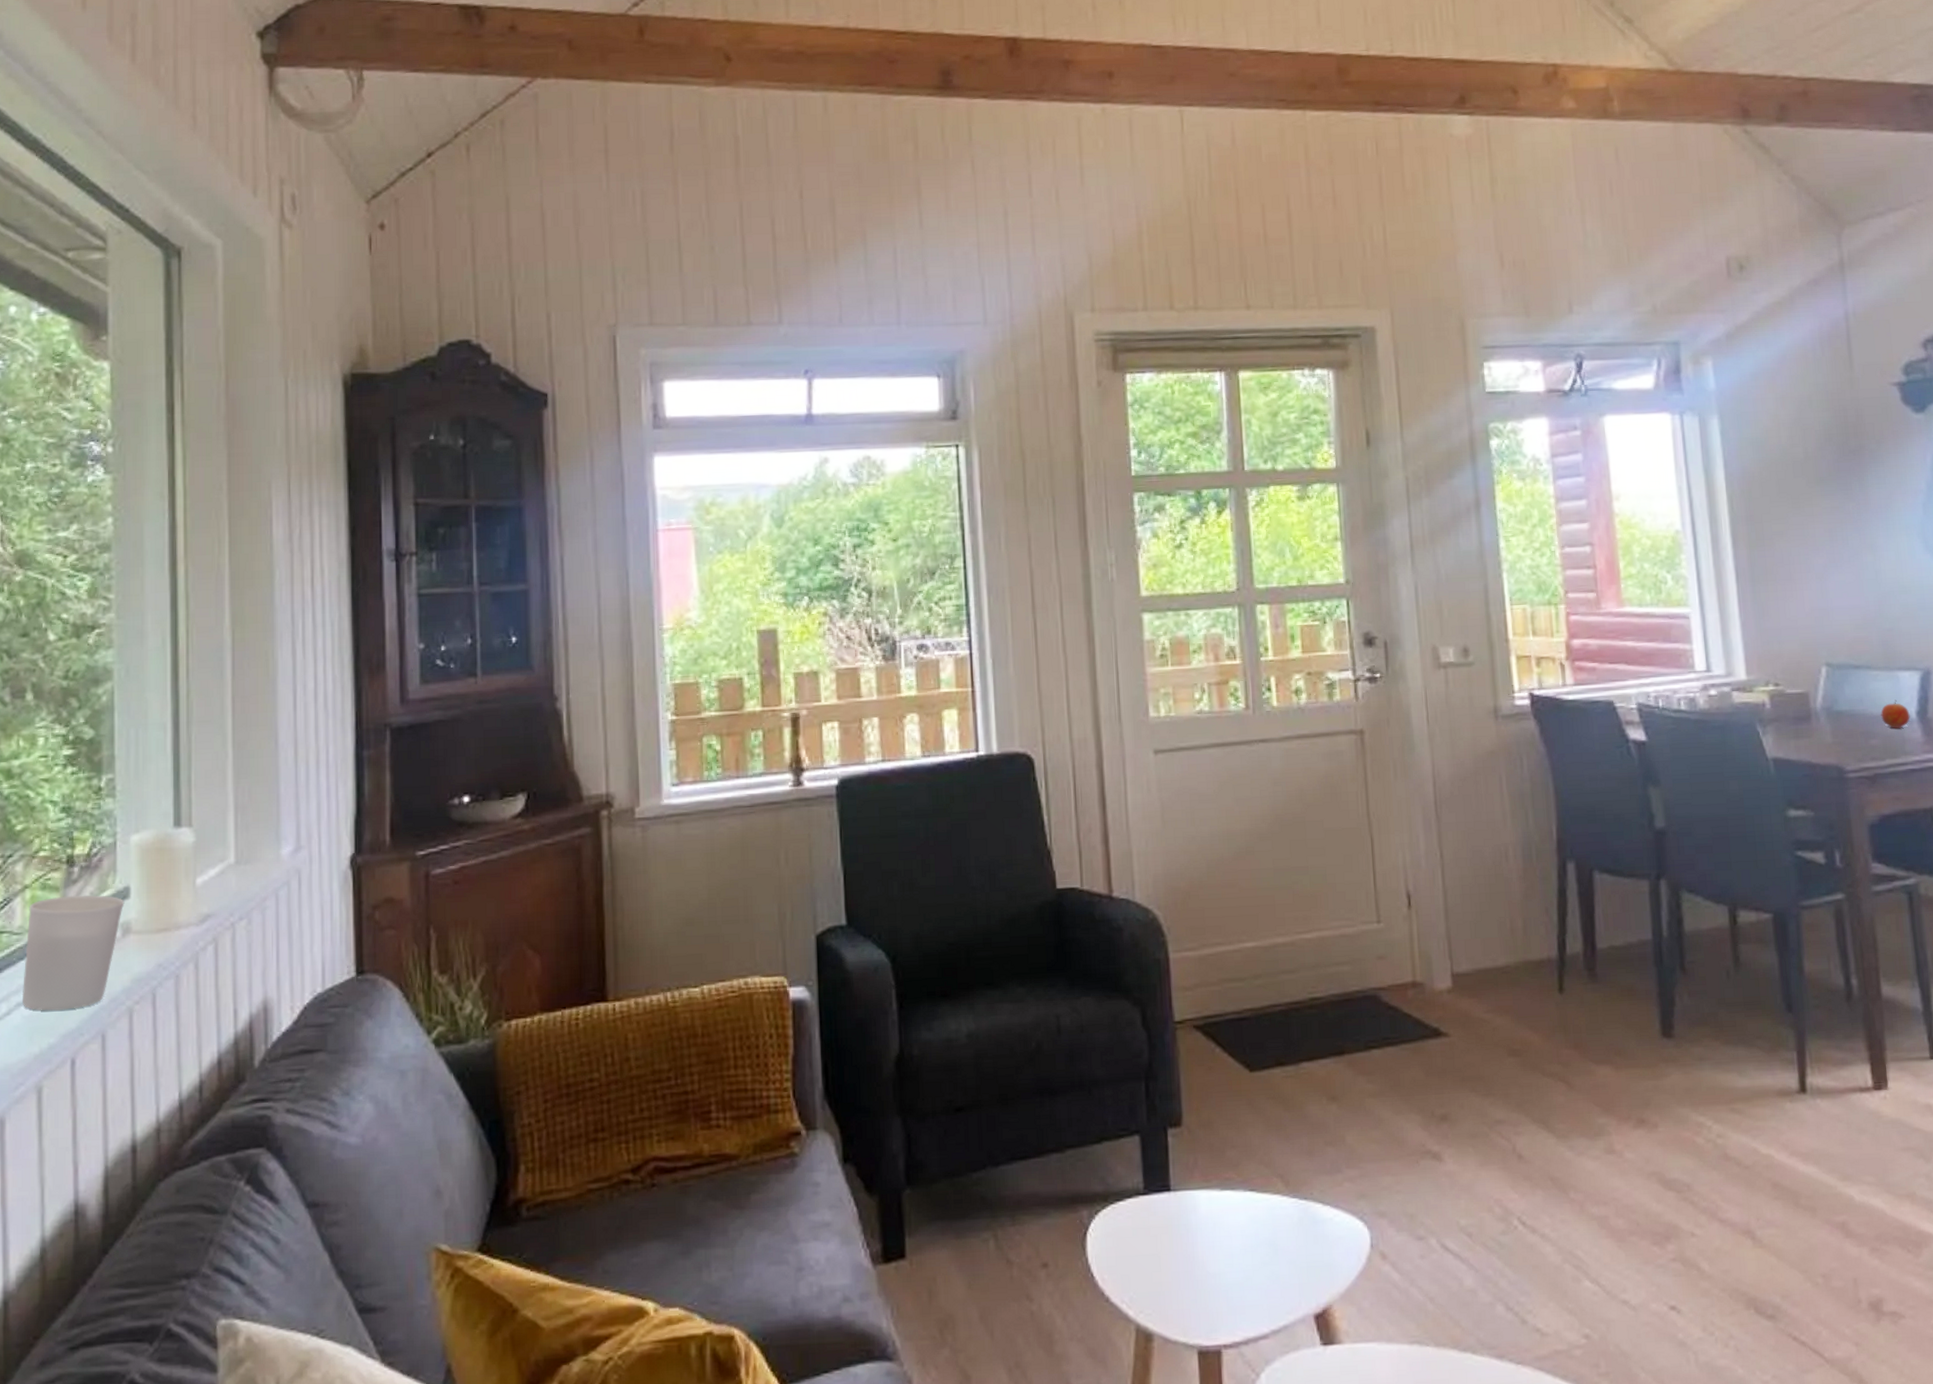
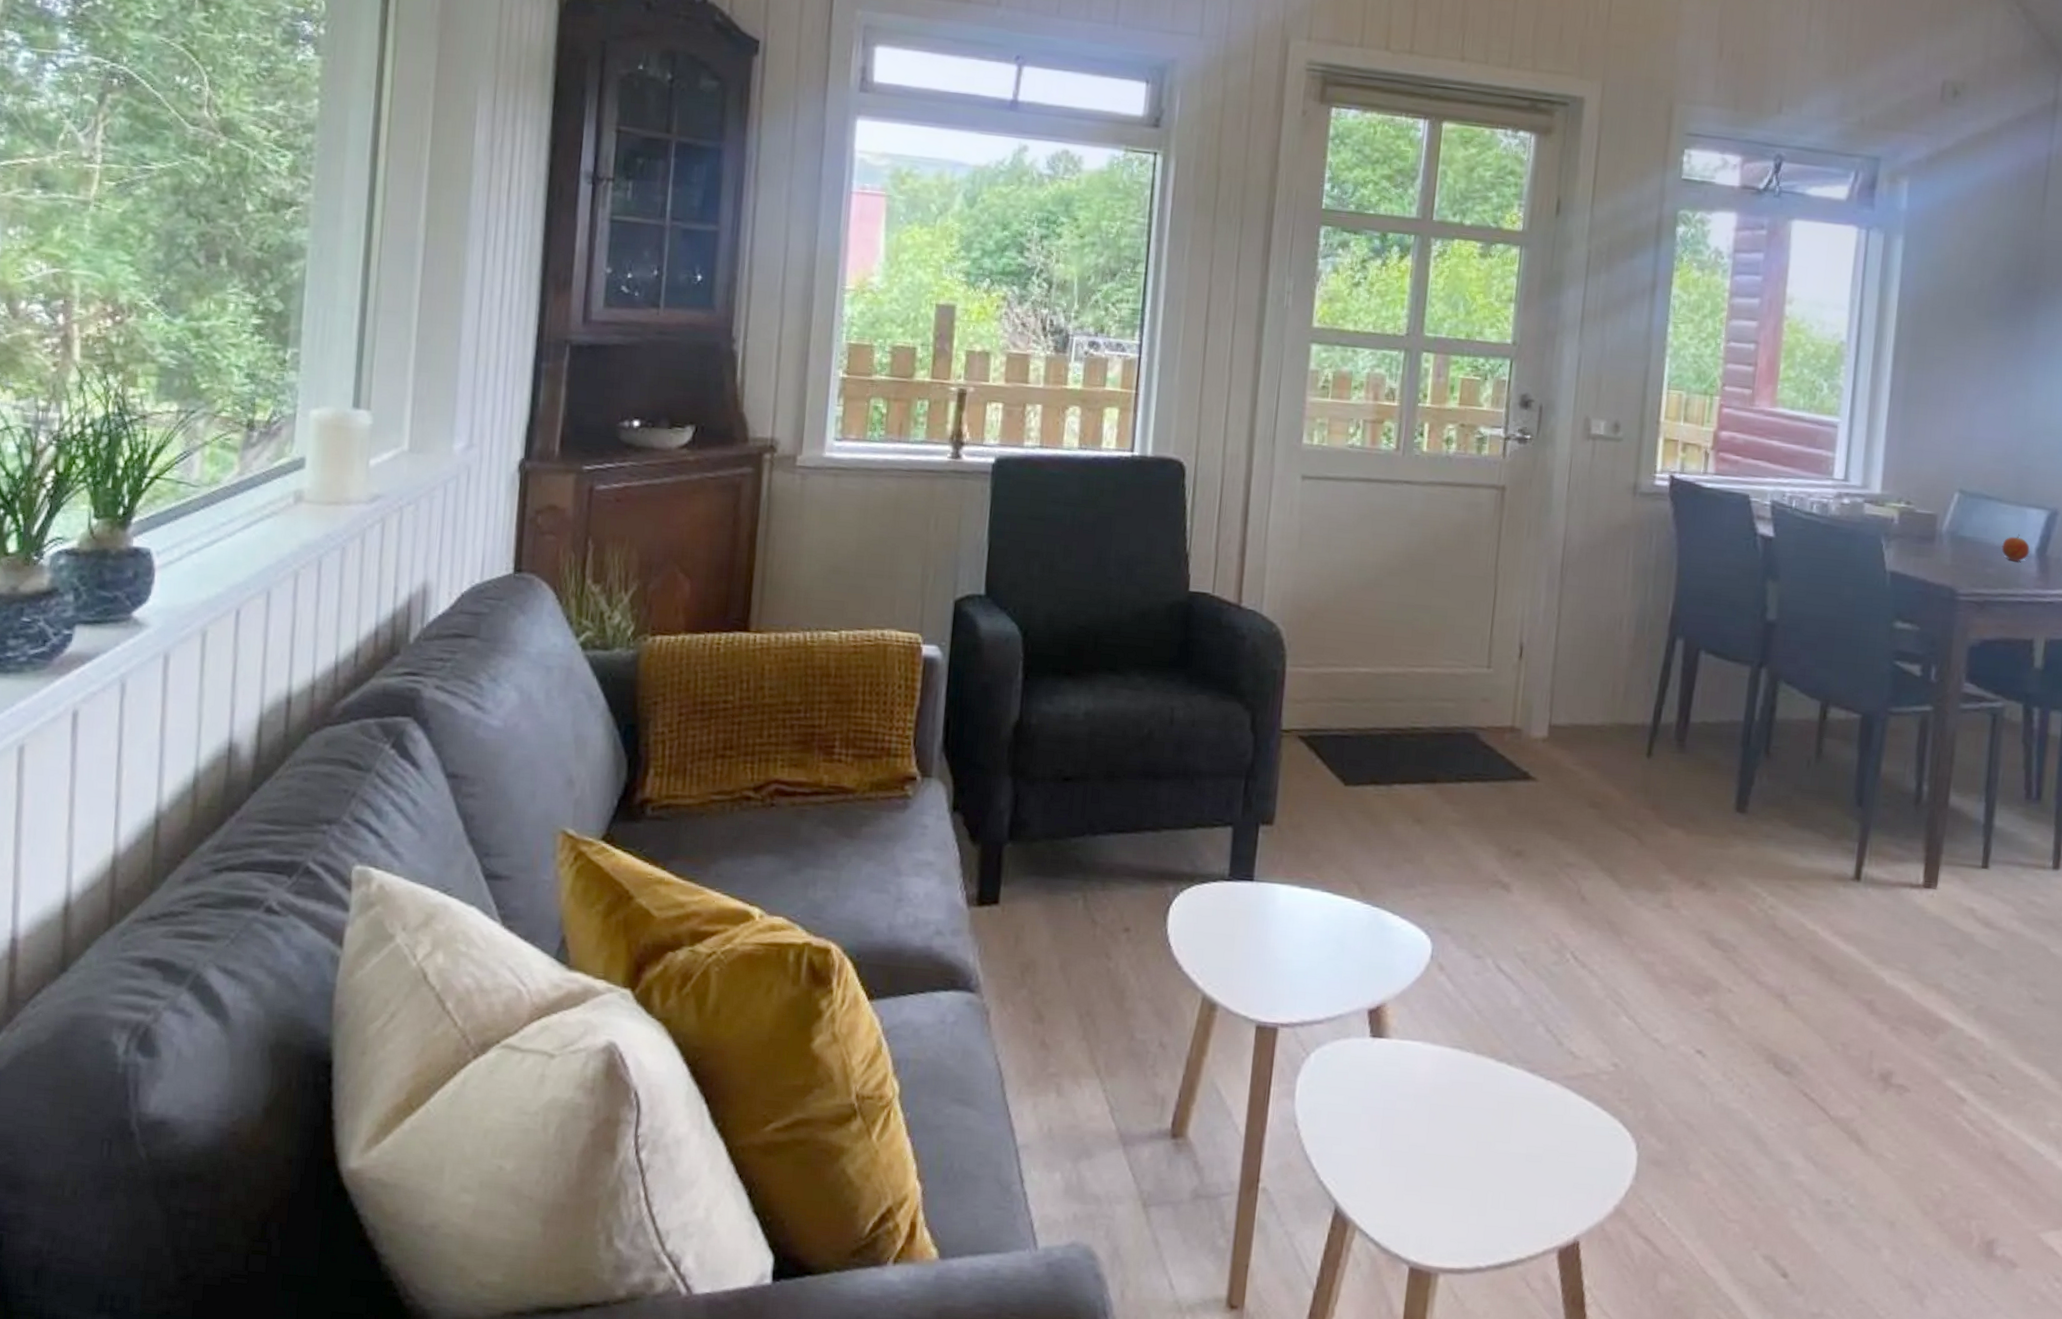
candle holder: present [21,895,125,1011] -> none [194,456,299,564]

